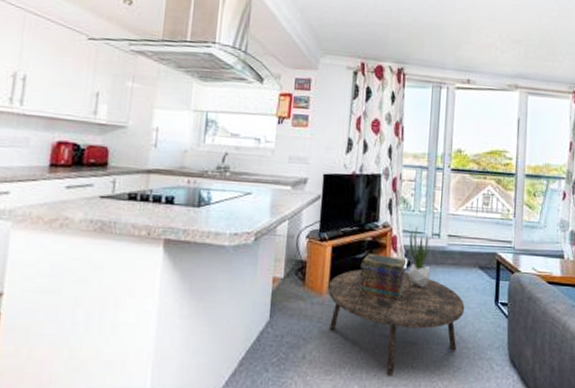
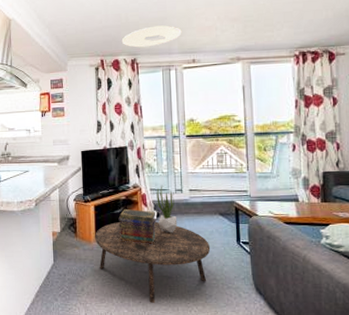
ceiling light: none [389,32,459,57] -> present [121,25,182,48]

